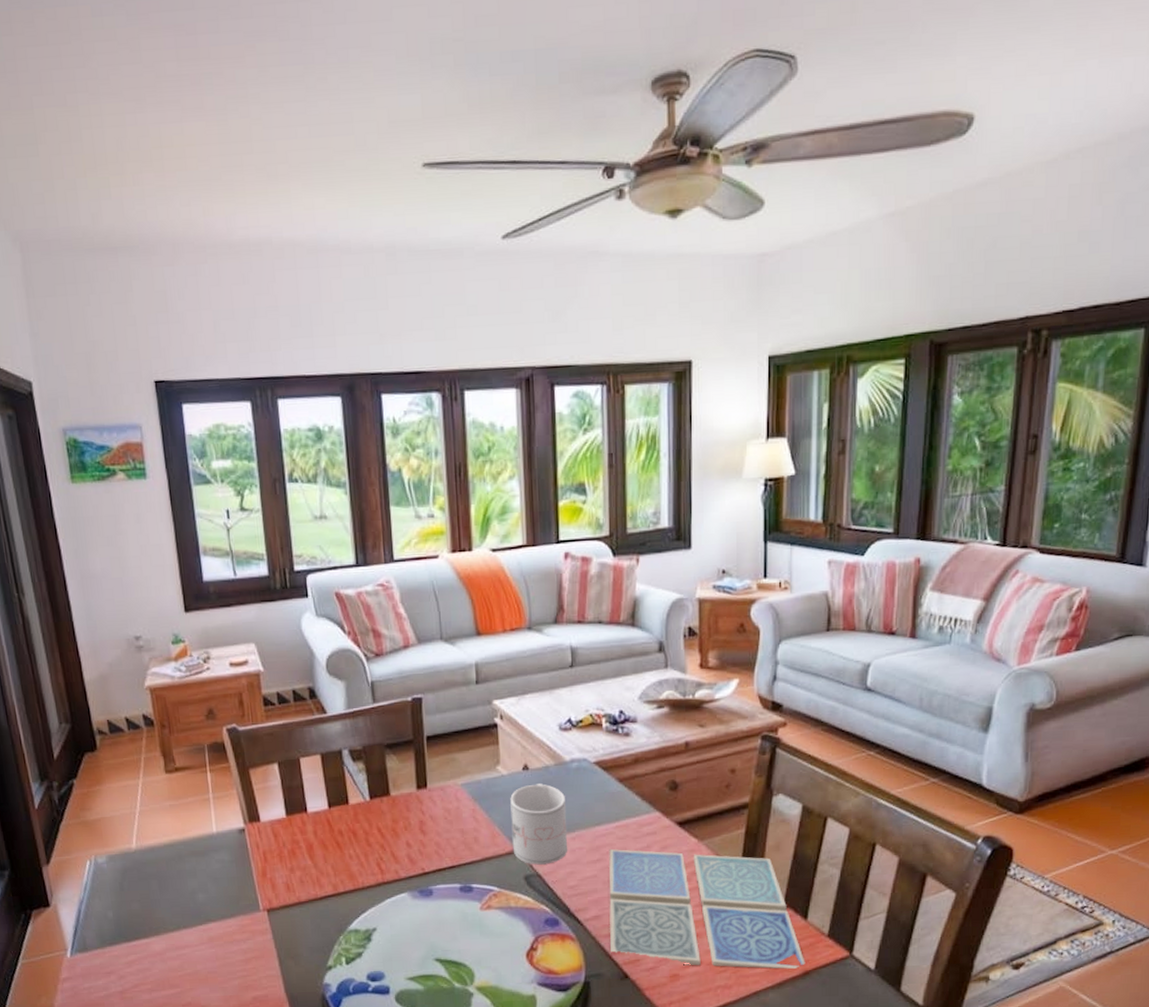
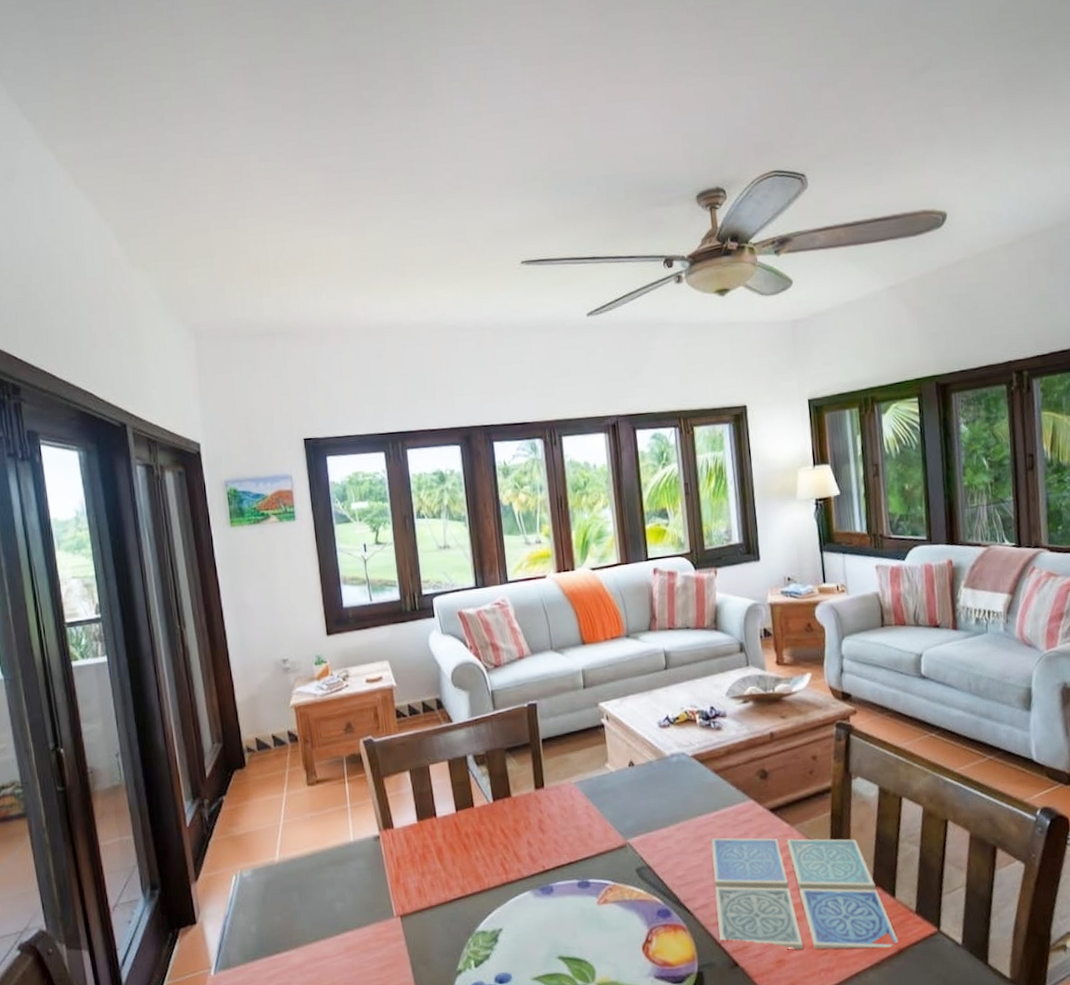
mug: present [510,783,568,865] -> none [619,778,674,857]

